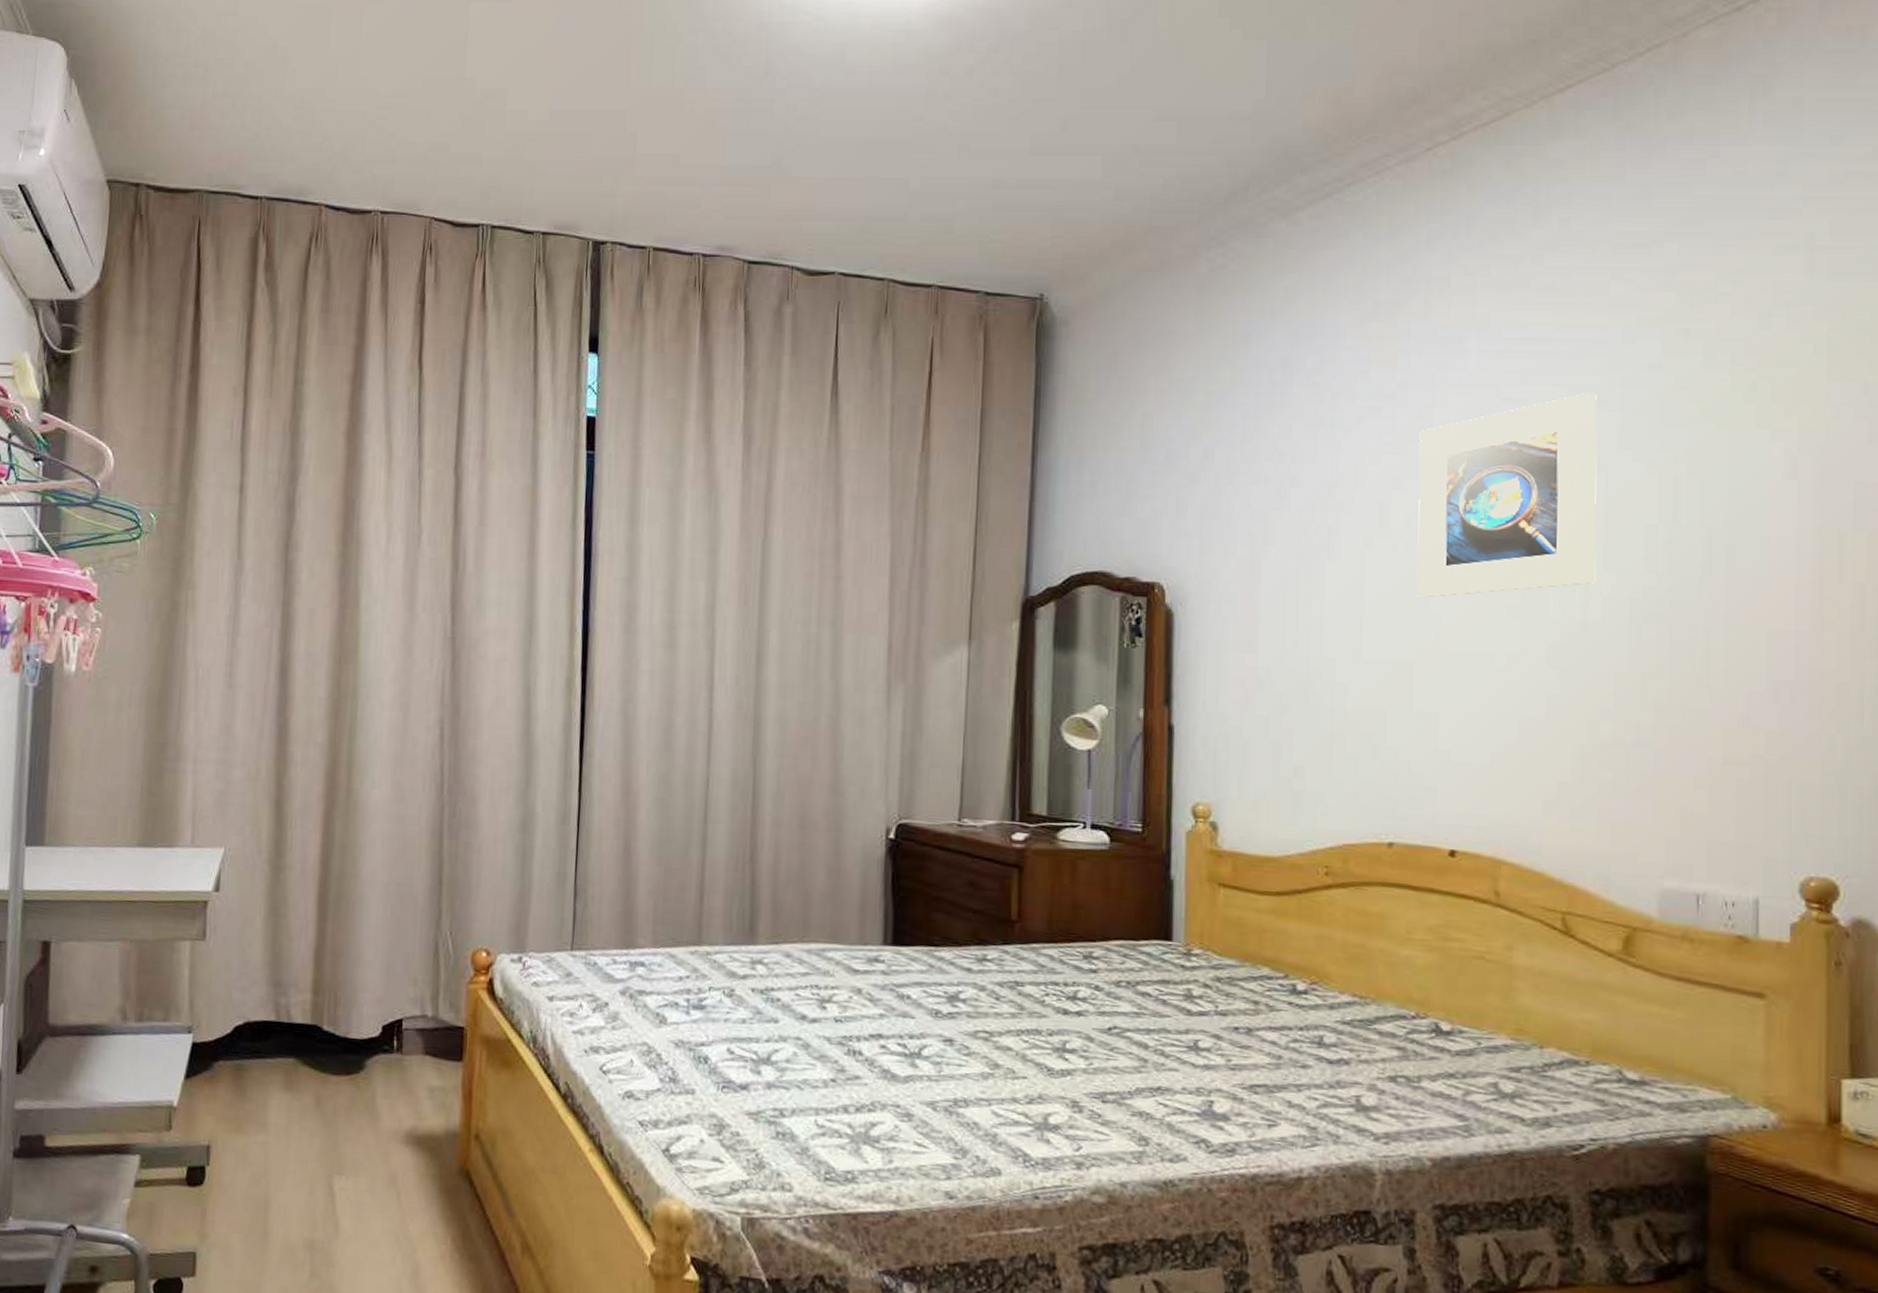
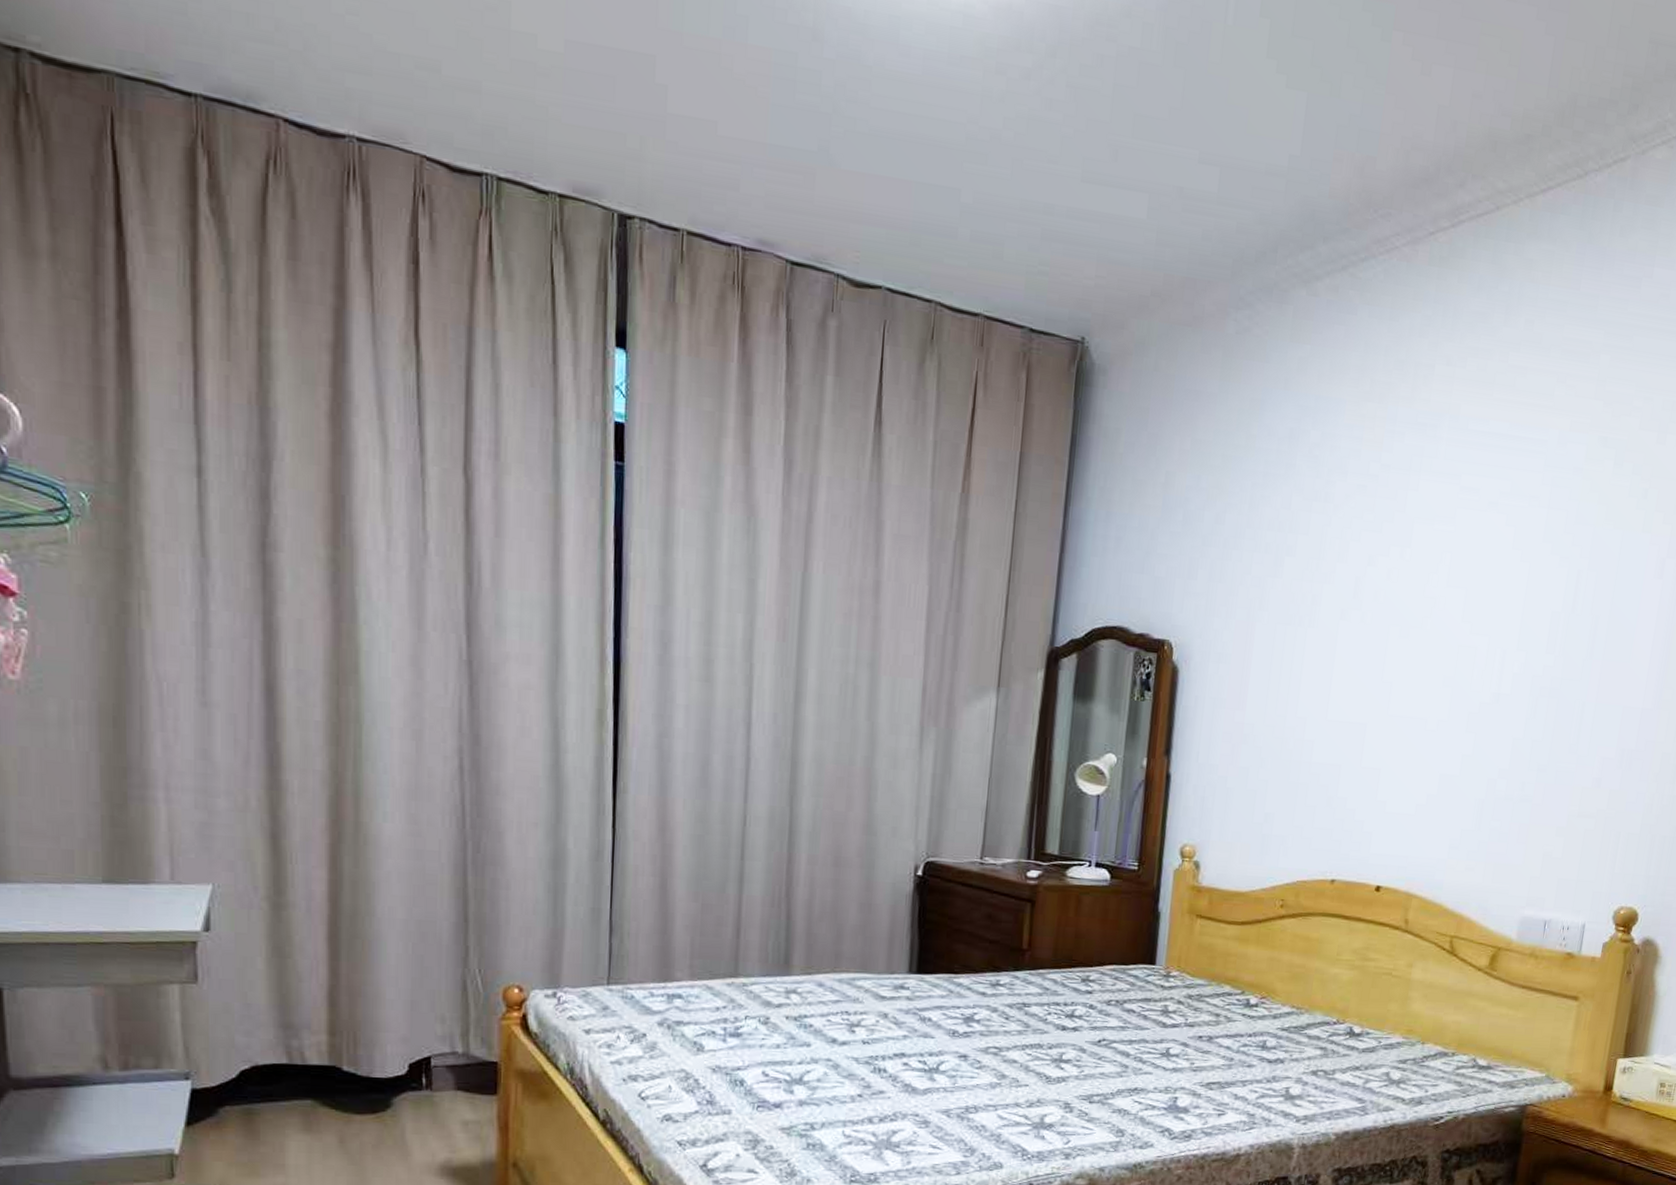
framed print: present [1417,393,1597,598] -> none [1376,488,1533,667]

